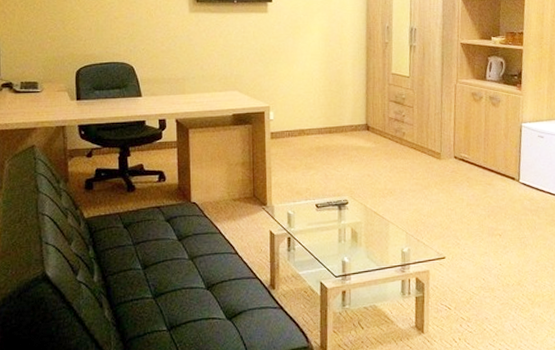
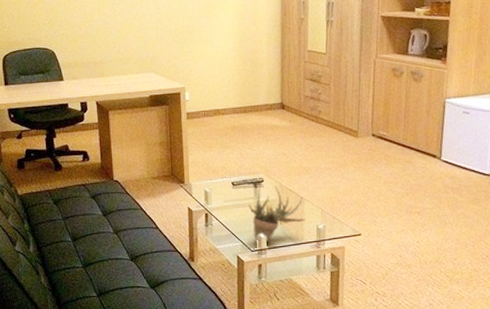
succulent plant: none [332,208,390,267] -> present [248,186,305,242]

